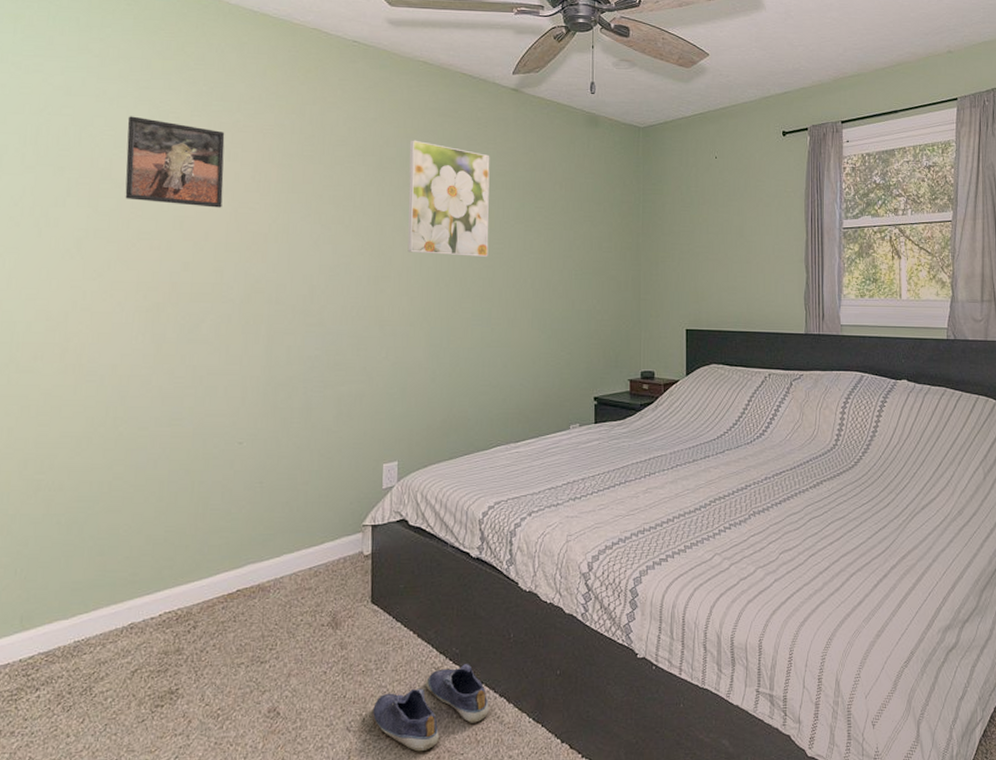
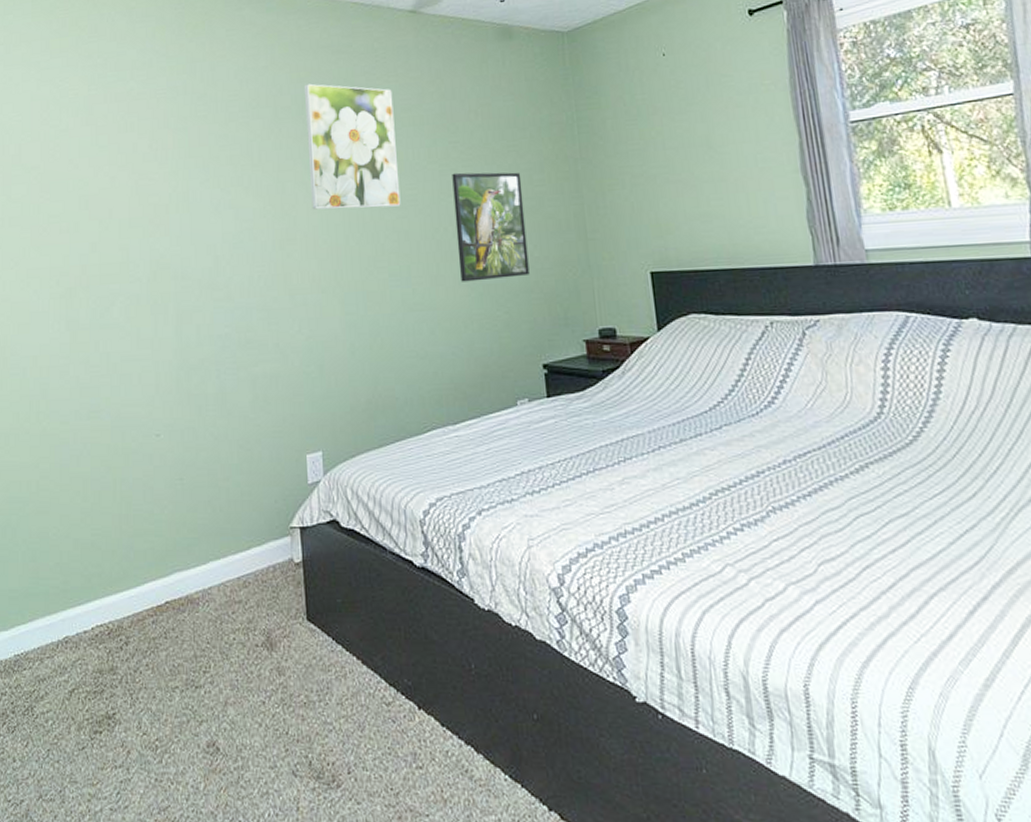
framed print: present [125,116,225,208] -> none [32,98,123,184]
shoe: present [373,664,489,752] -> none [320,700,454,809]
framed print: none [533,233,593,326] -> present [452,172,530,282]

